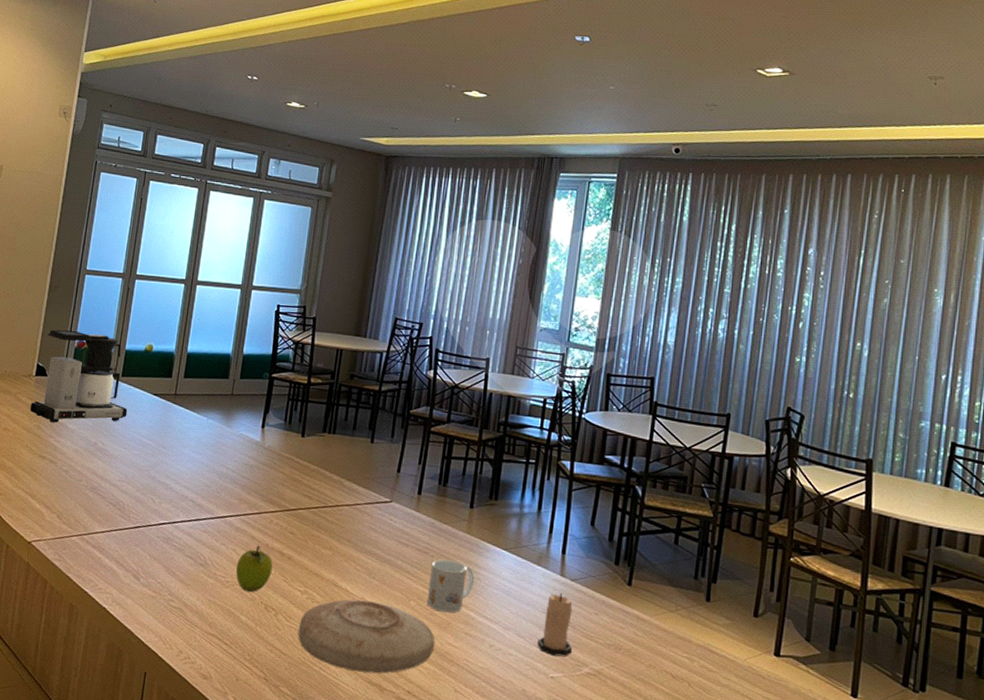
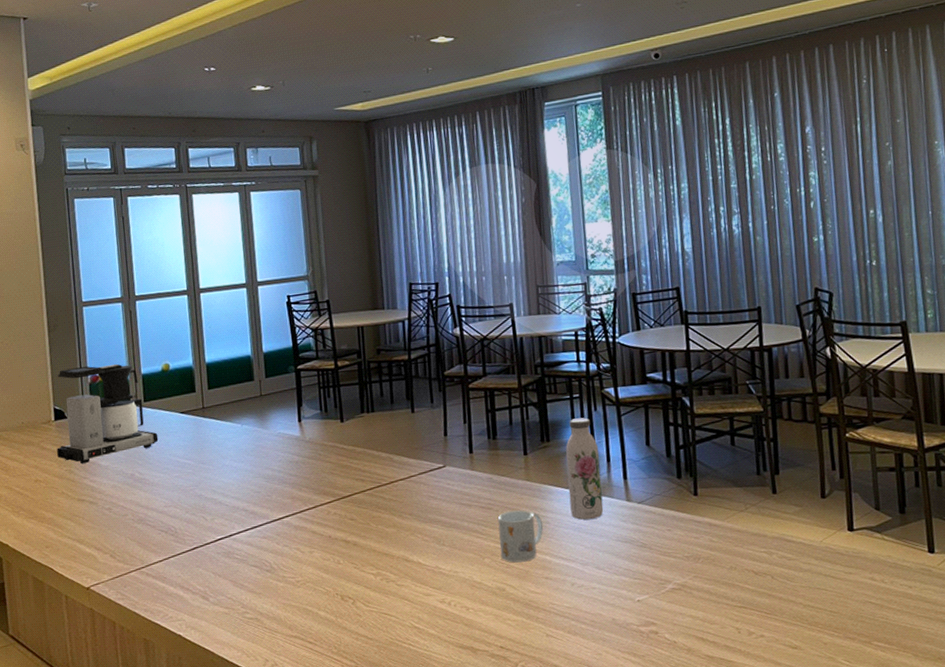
fruit: present [235,545,273,593] -> none [303,538,341,587]
plate: present [298,599,435,674] -> none [379,567,518,640]
water bottle: none [503,483,543,586] -> present [565,417,604,520]
candle: present [537,593,573,657] -> none [617,517,653,580]

